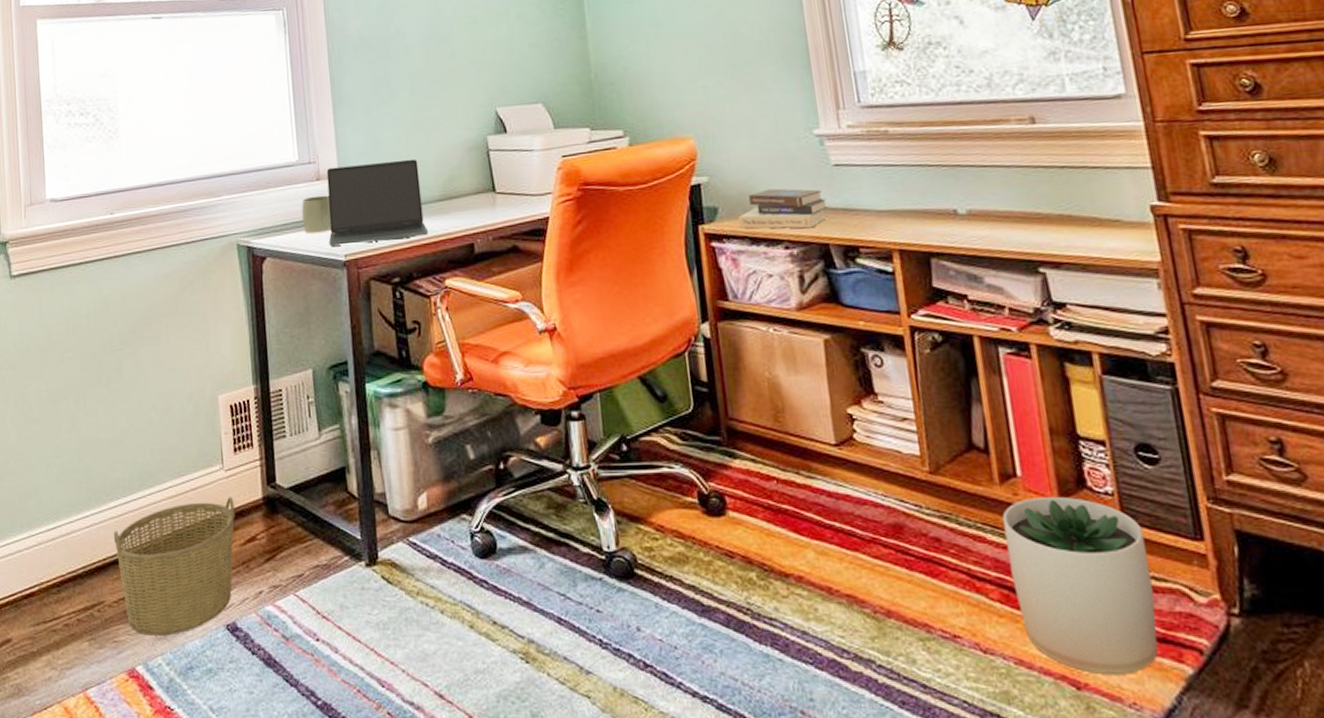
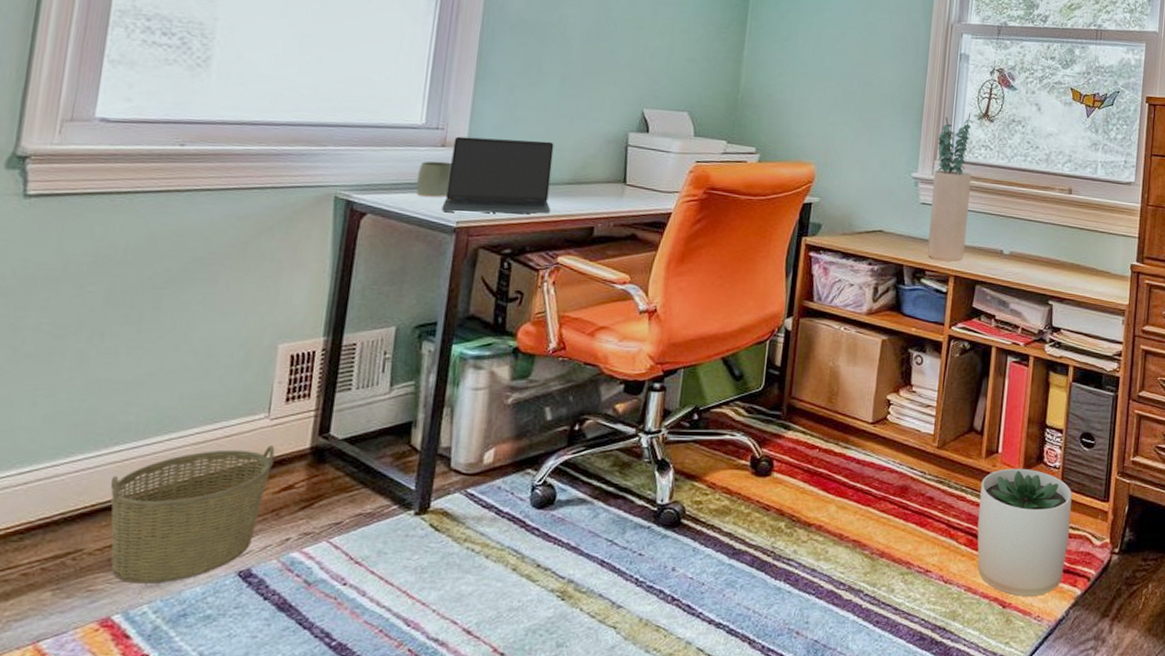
books: present [738,188,827,229] -> none [835,215,909,251]
vase: none [836,42,906,234] -> present [927,112,973,262]

